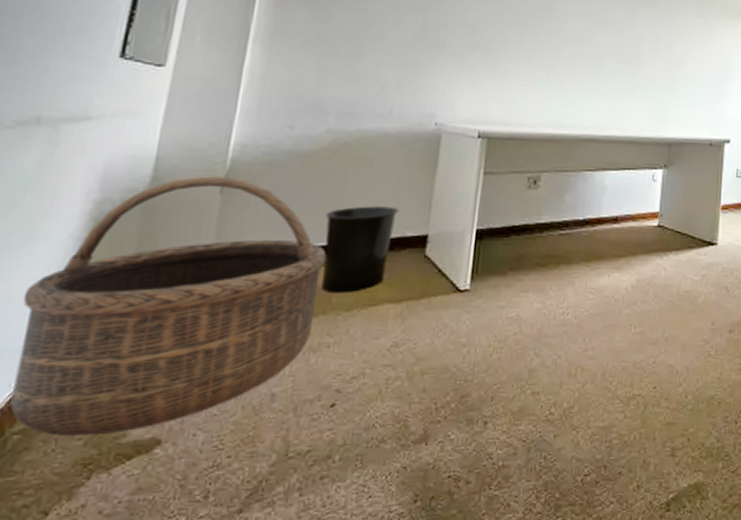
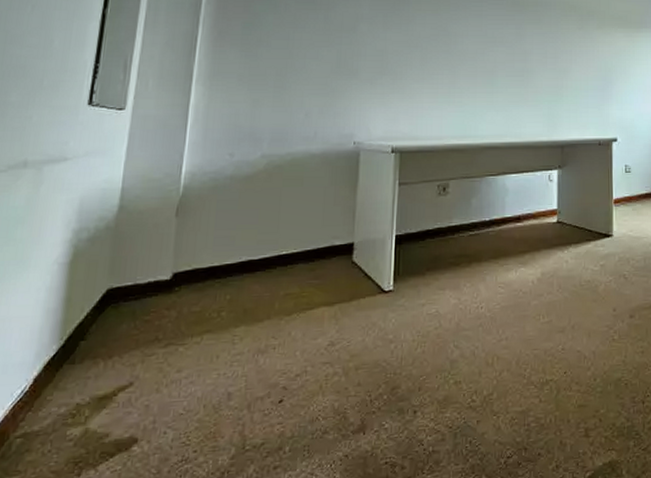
basket: present [10,176,326,437] -> none [13,202,267,439]
waste bin: present [321,206,399,292] -> none [264,219,327,299]

